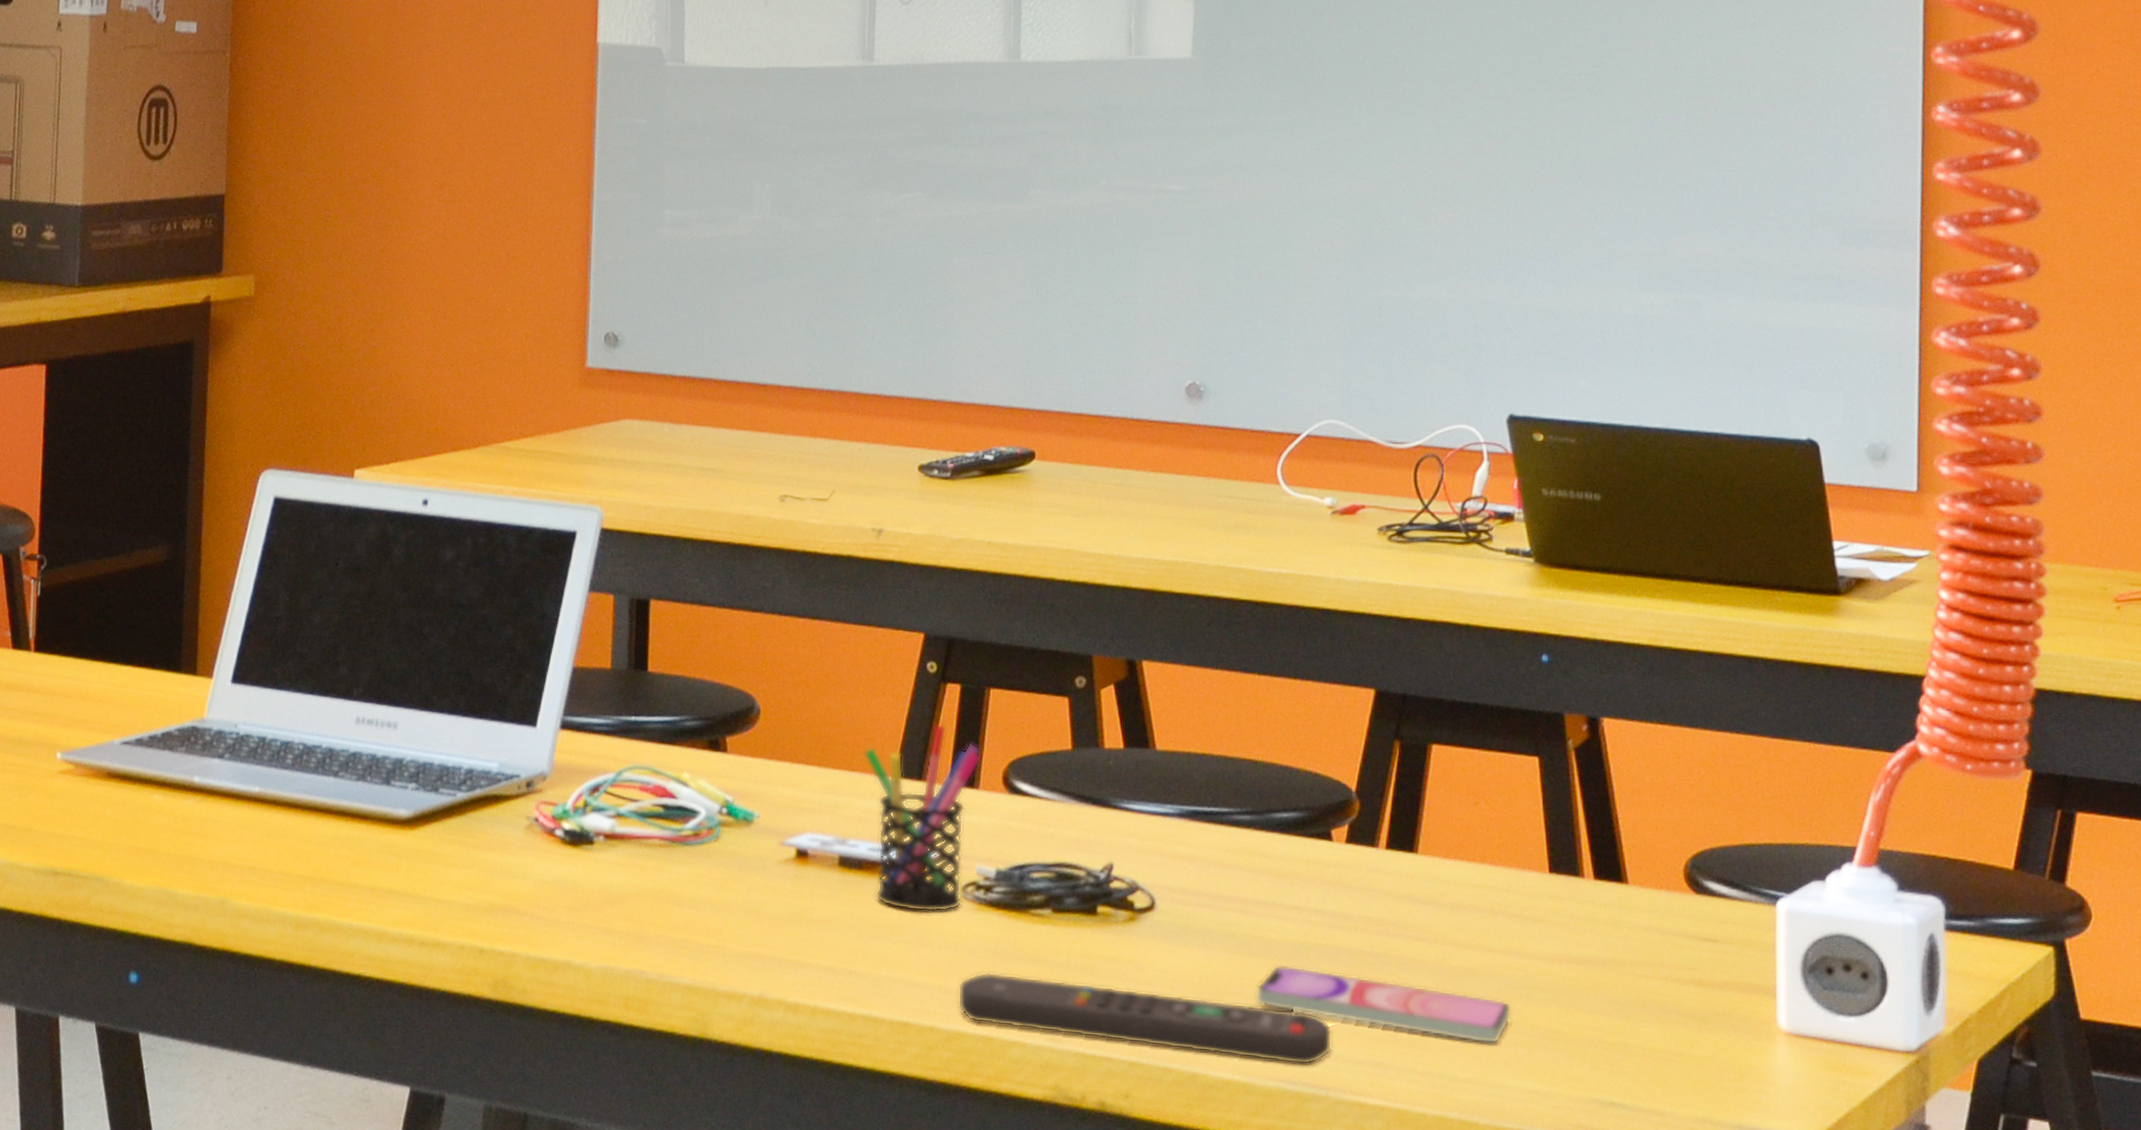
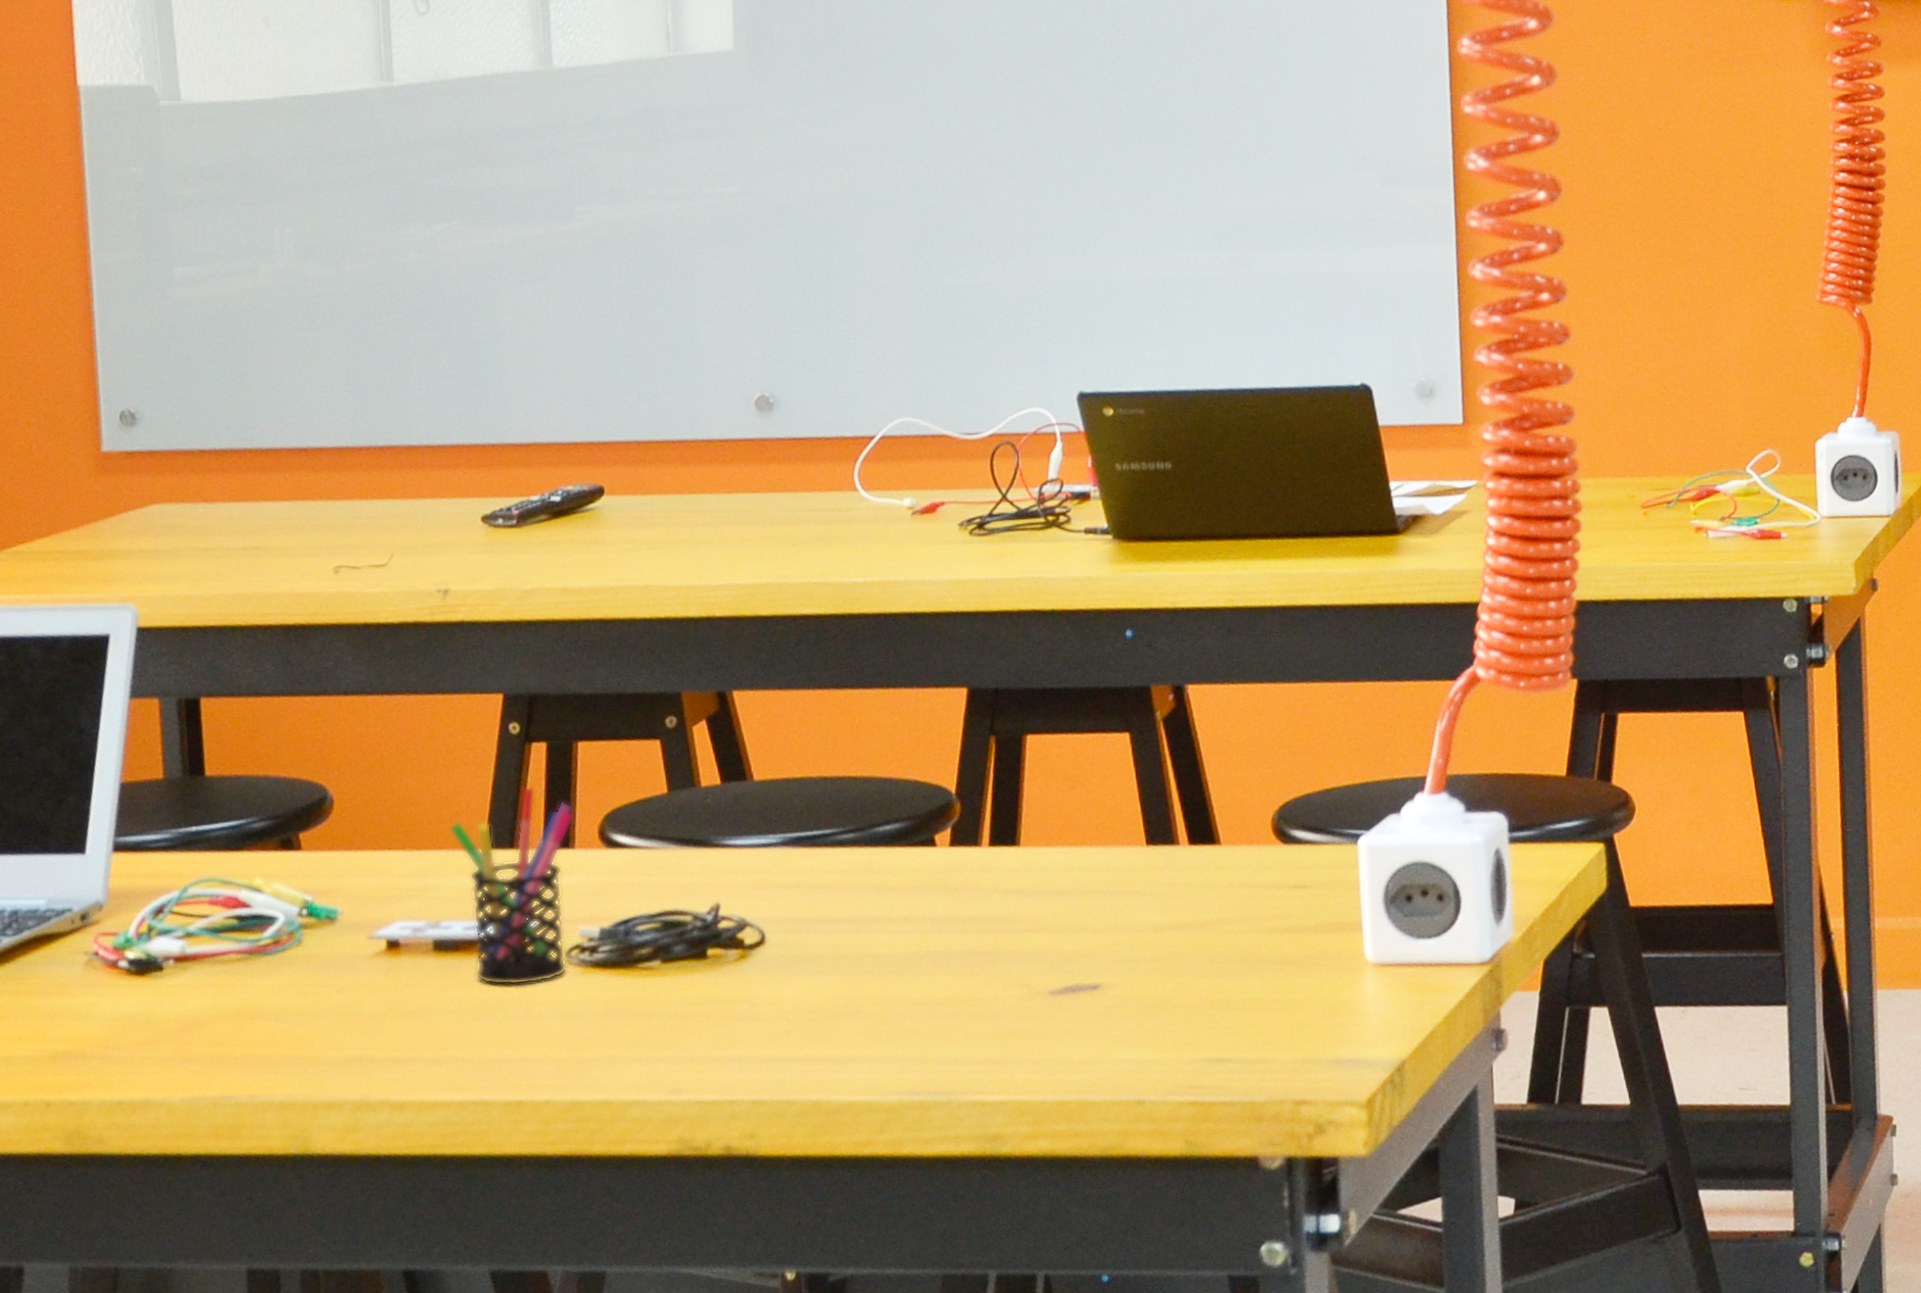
remote control: present [957,971,1332,1065] -> none [570,1021,951,1089]
smartphone: present [1256,965,1512,1044] -> none [872,976,1120,1024]

